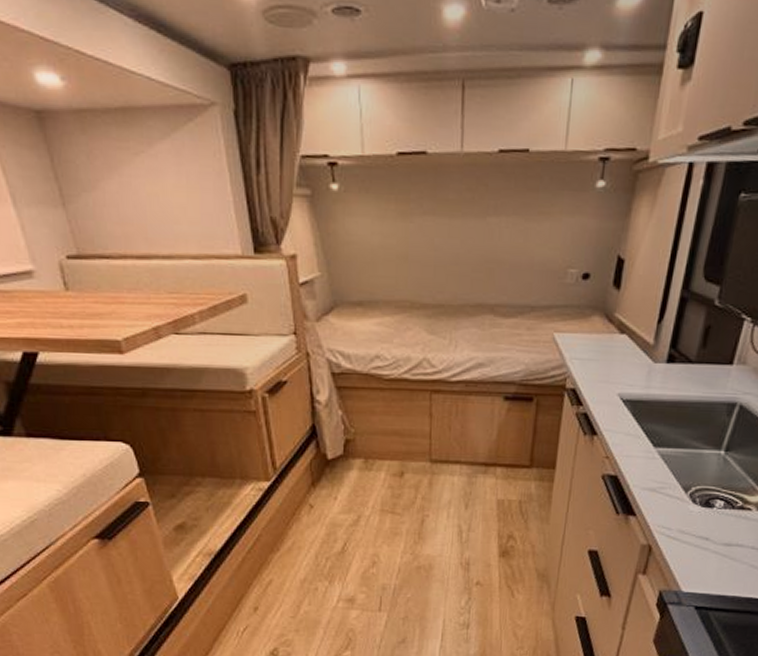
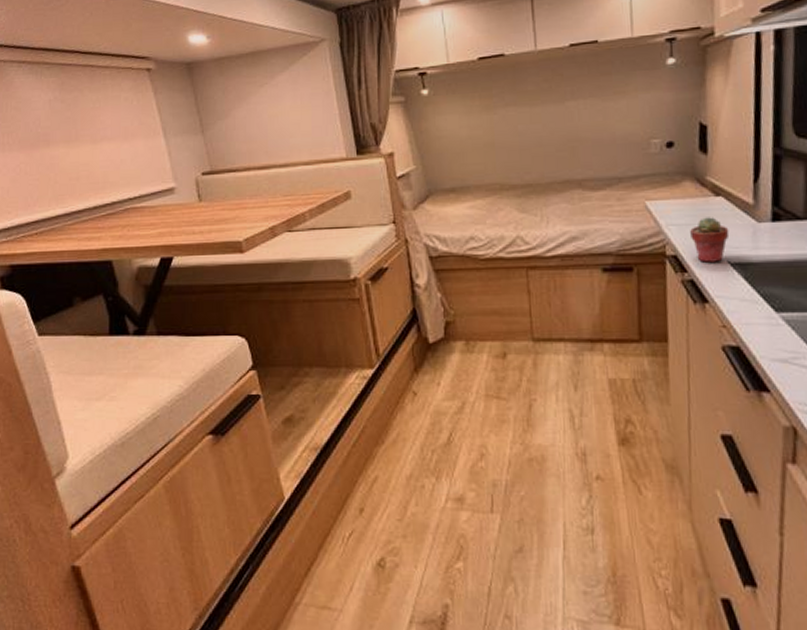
potted succulent: none [591,354,627,398] -> present [690,217,730,263]

